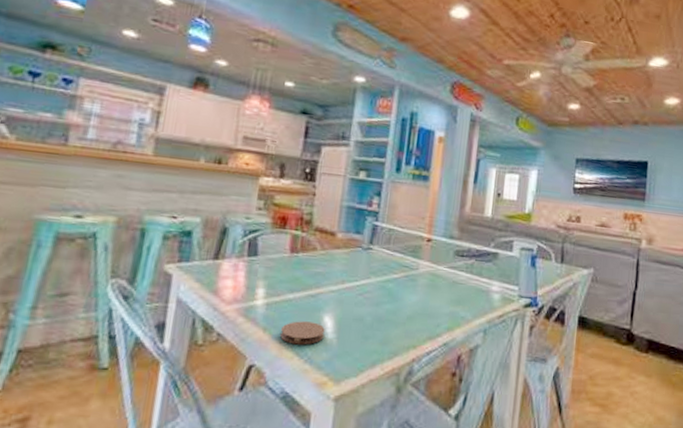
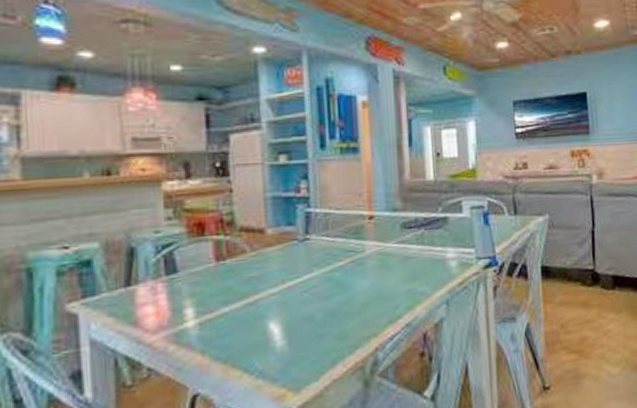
coaster: present [280,321,325,345] -> none [222,332,273,362]

